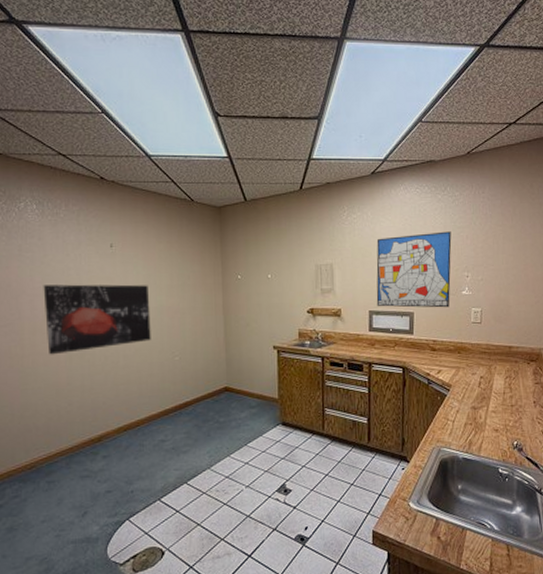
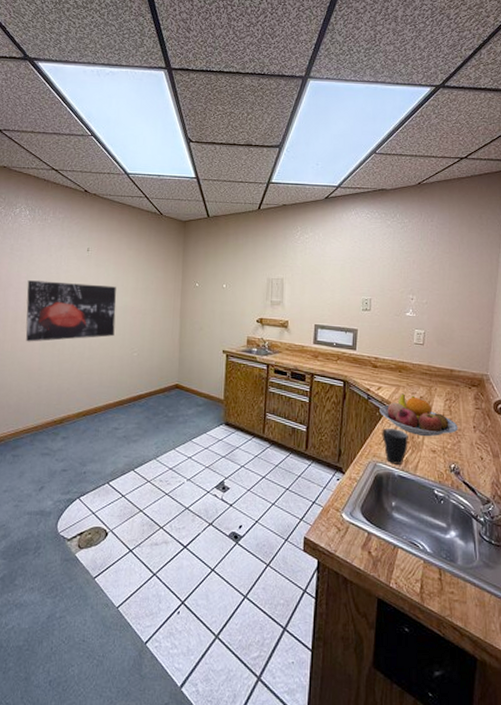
wall art: present [376,231,452,308] -> none [322,255,398,327]
fruit bowl: none [440,375,519,417] -> present [379,393,458,437]
mug: none [444,412,471,448] -> present [382,429,408,465]

